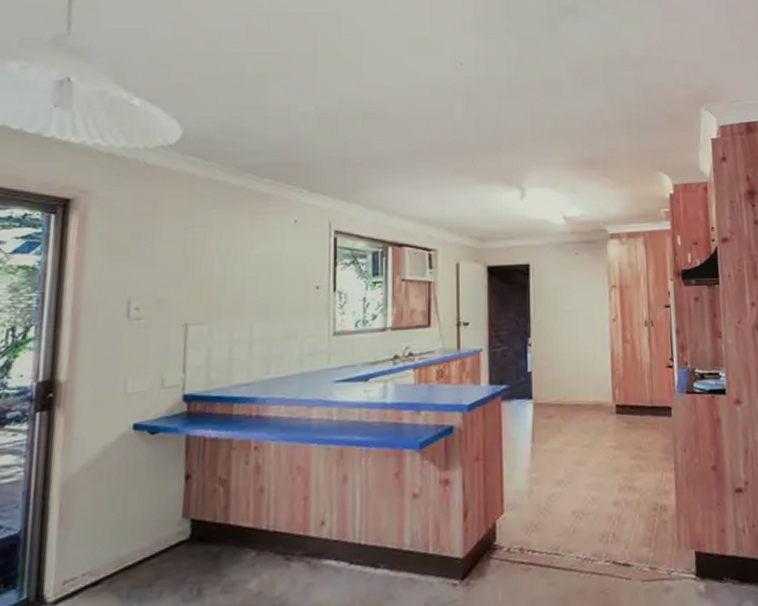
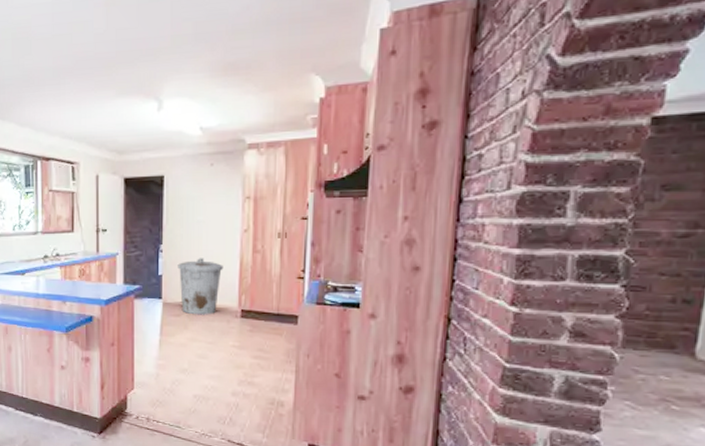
trash can: none [548,350,595,415] -> present [177,258,224,315]

